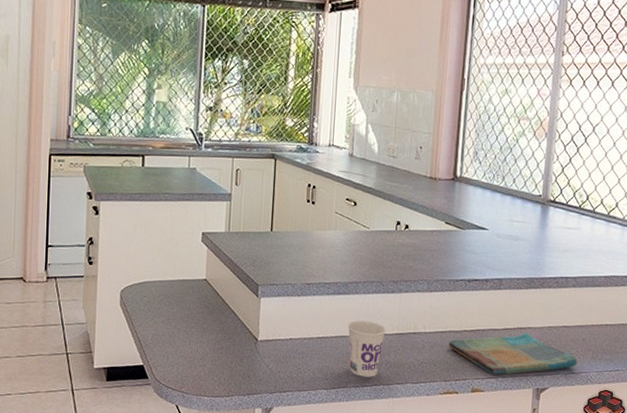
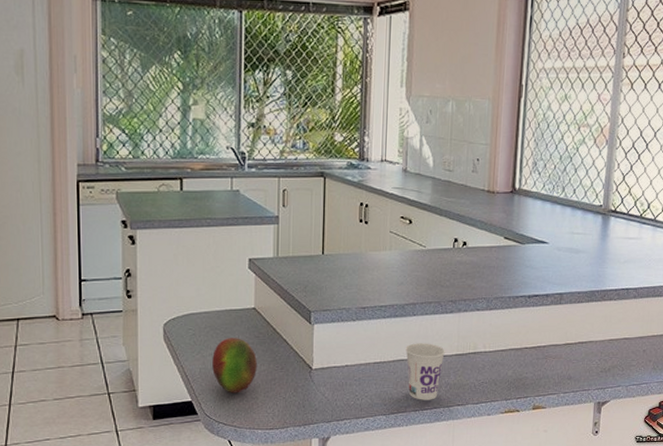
fruit: none [164,306,206,360] -> present [212,338,257,394]
dish towel: present [448,333,578,376] -> none [509,347,639,392]

